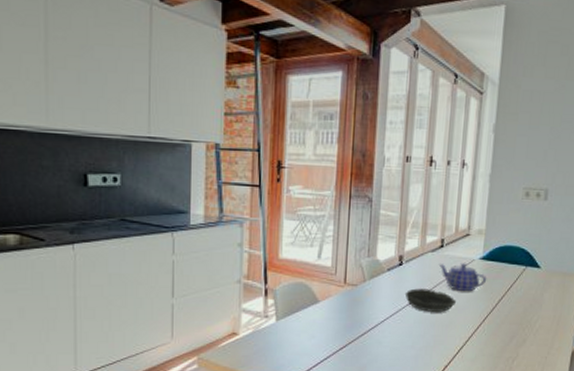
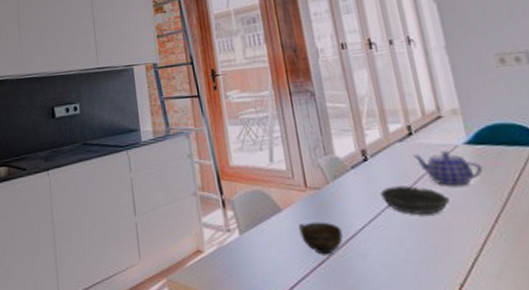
cup: none [331,313,367,341] -> present [299,221,343,255]

